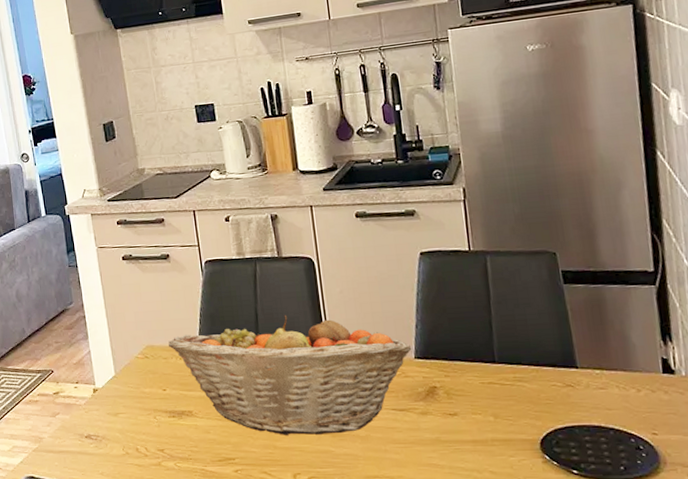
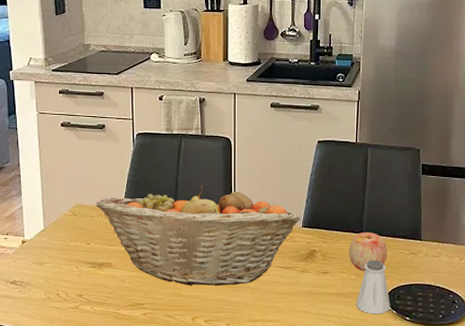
apple: none [480,361,533,411] -> present [349,232,387,271]
saltshaker: none [500,395,548,467] -> present [356,260,390,315]

